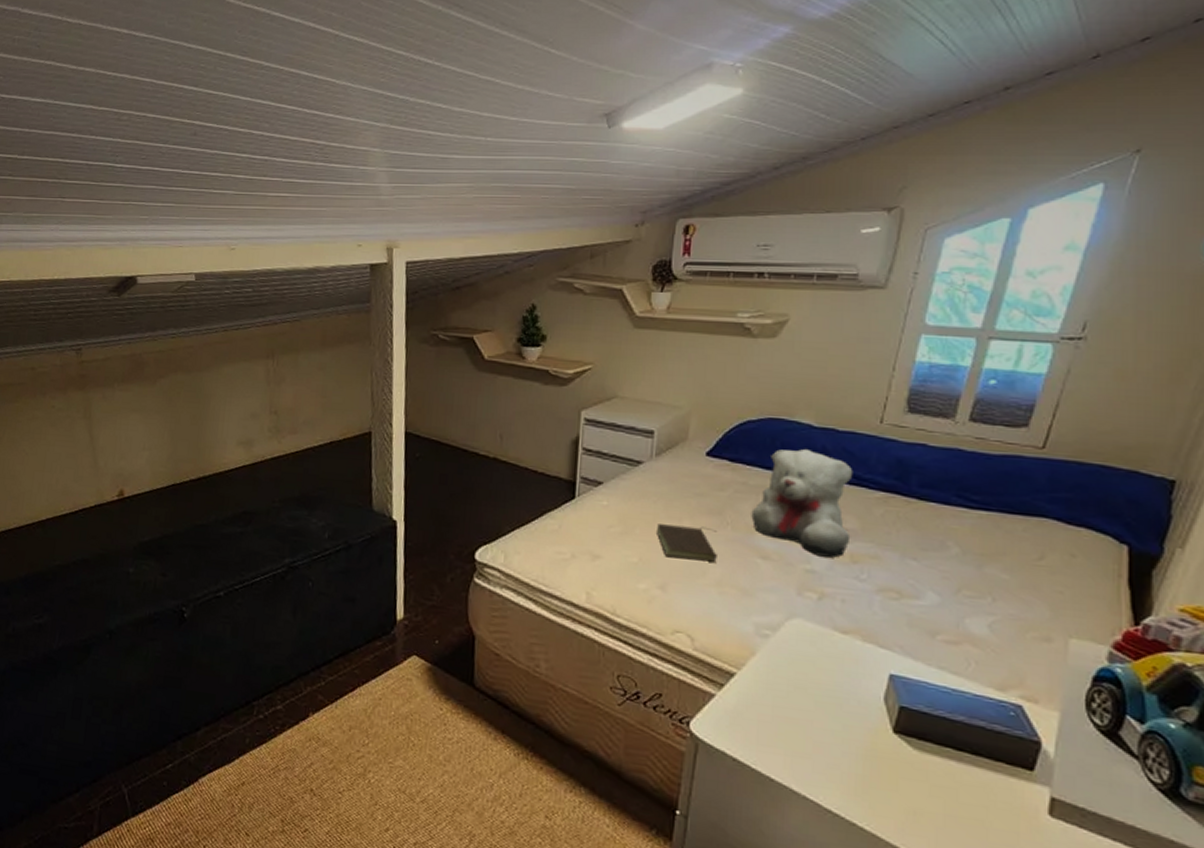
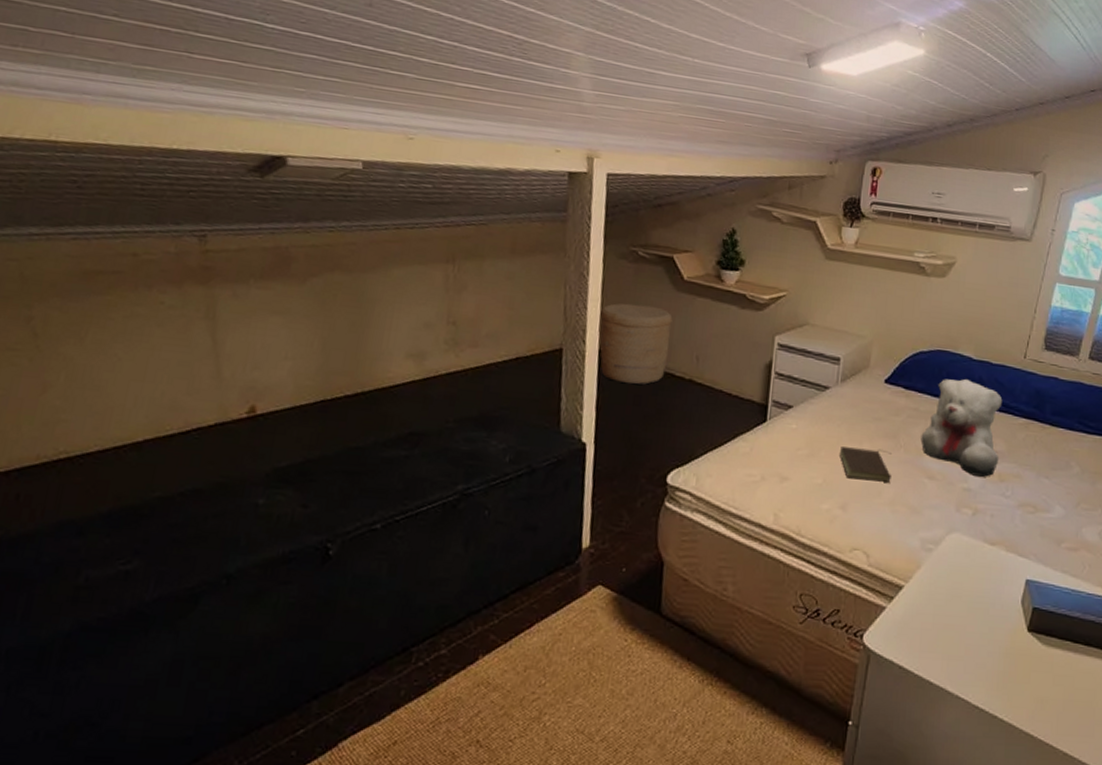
basket: none [405,386,475,464] -> present [600,303,673,385]

